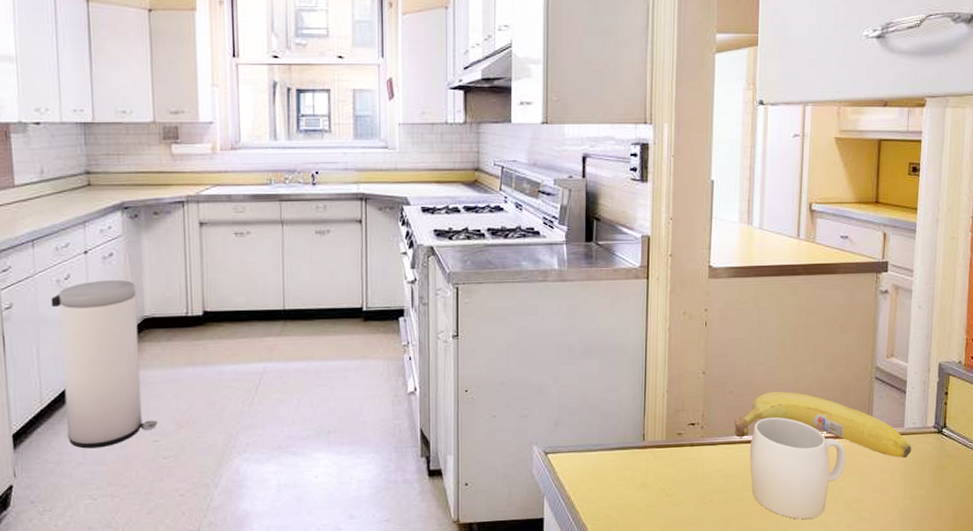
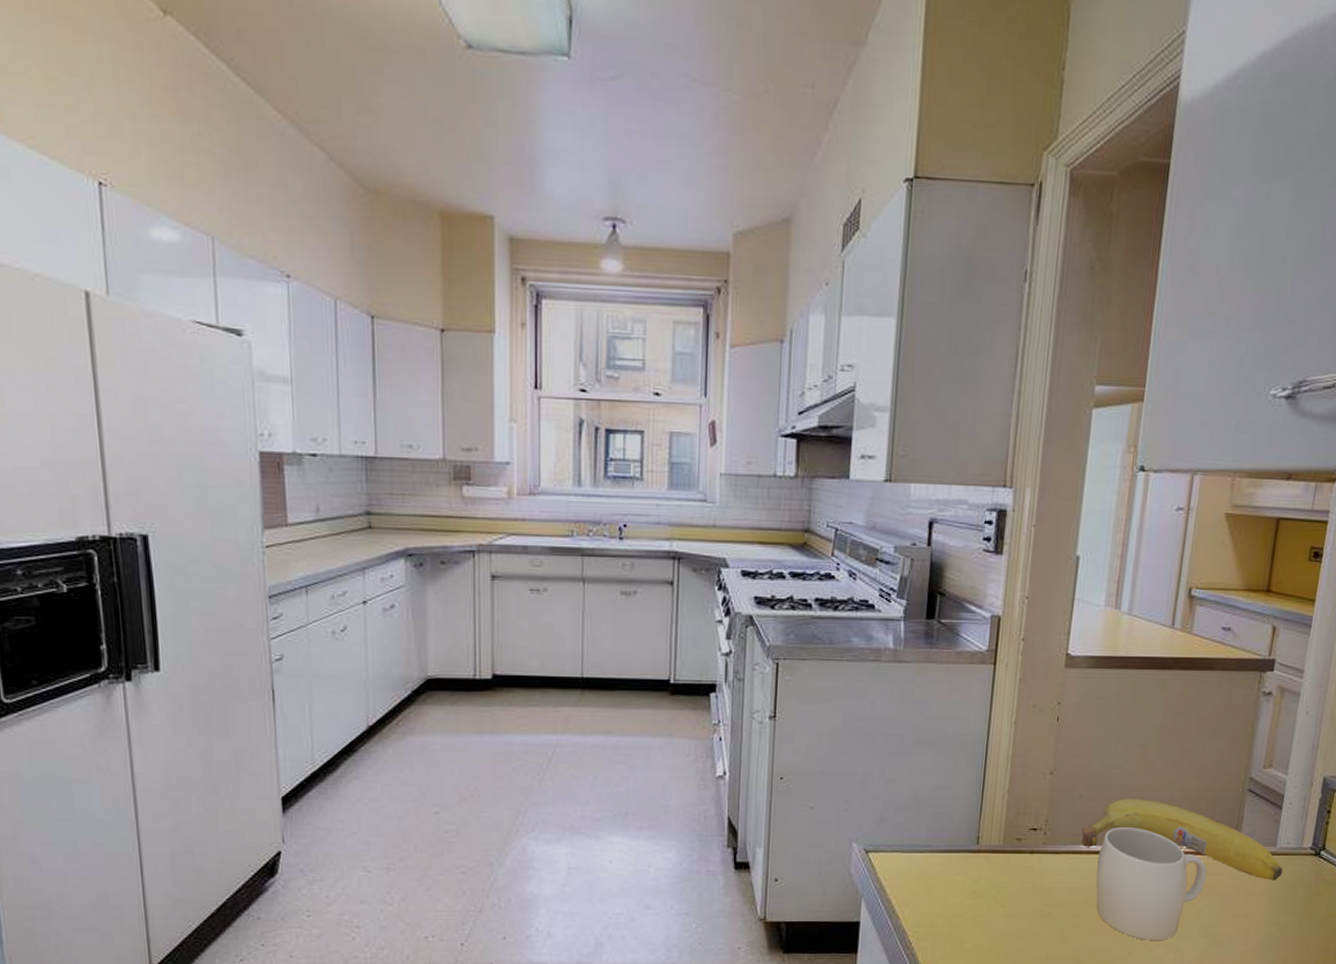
pedal bin: present [51,279,158,449] -> none [325,634,440,817]

